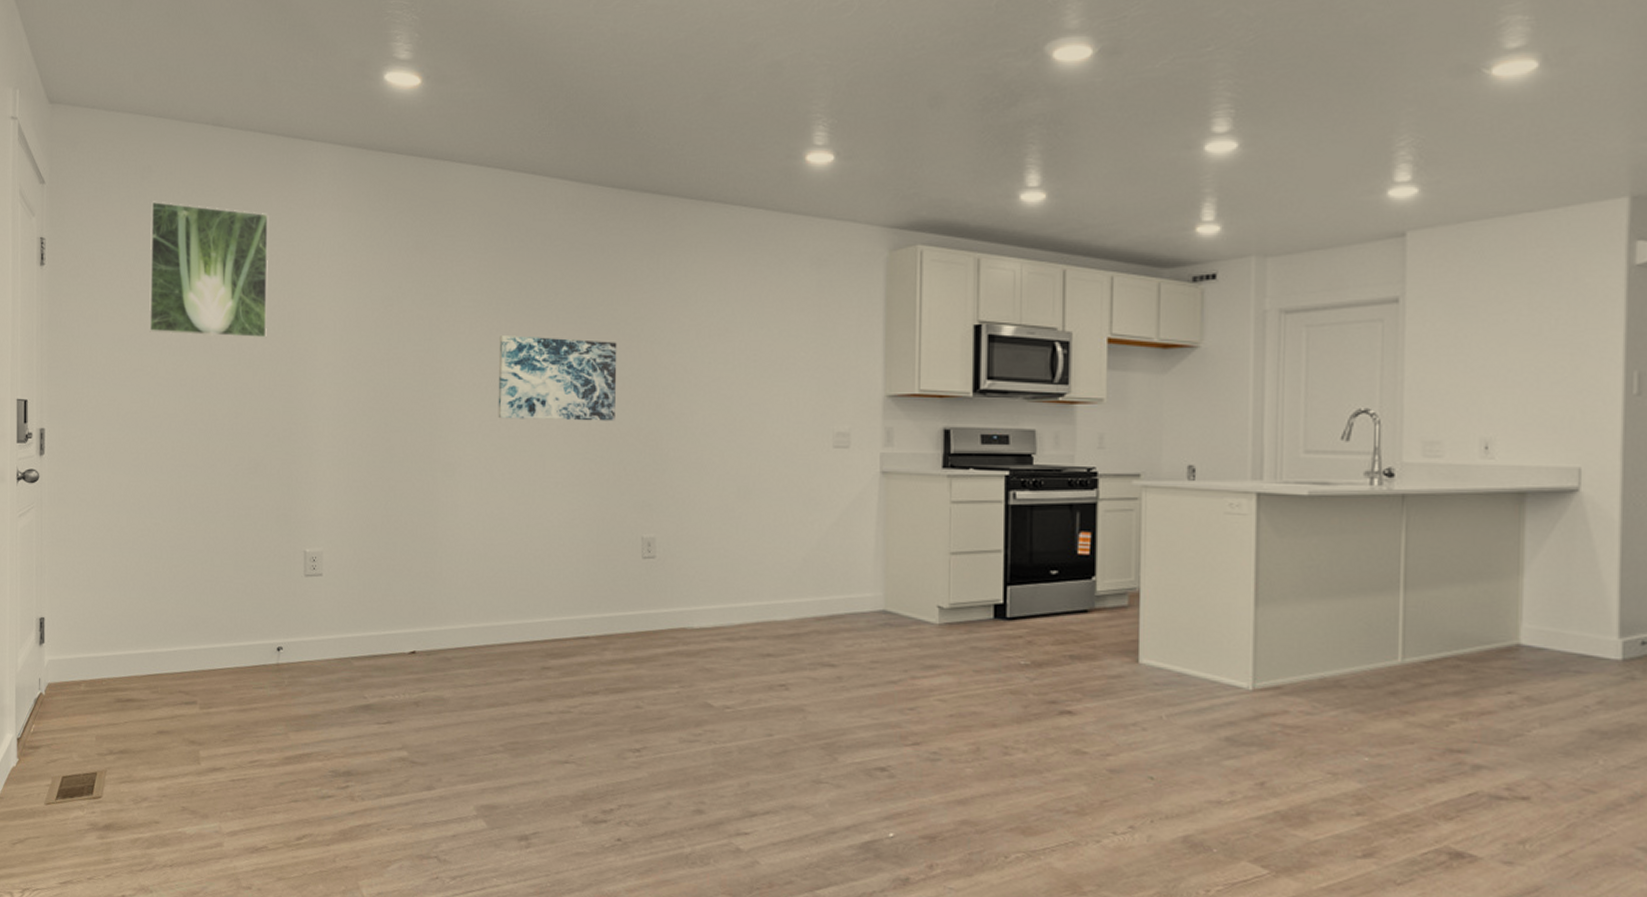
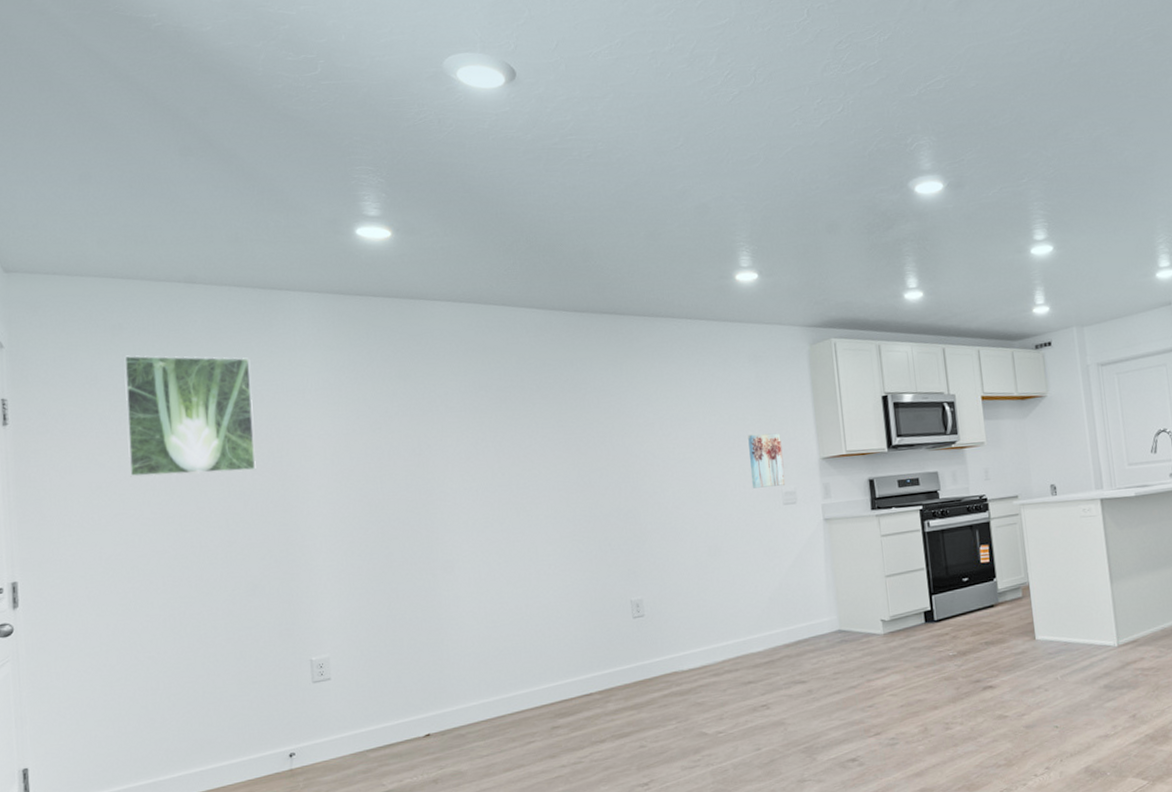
wall art: present [498,335,617,421] -> none [485,439,597,516]
wall art: none [797,356,840,423] -> present [748,432,786,488]

